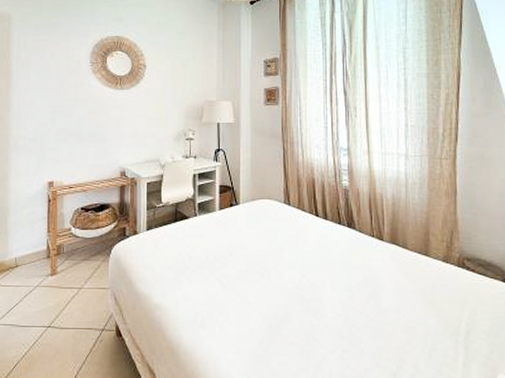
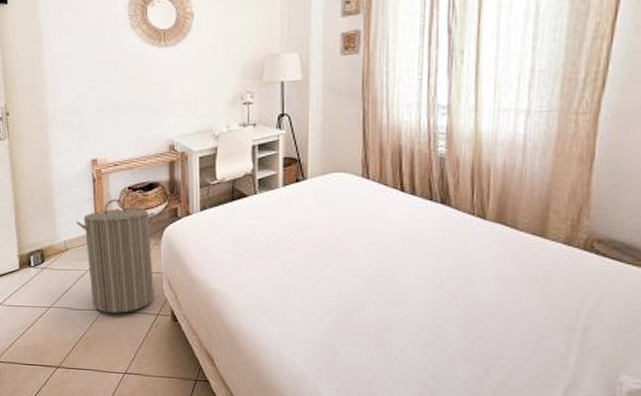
laundry hamper: none [28,218,104,329] -> present [76,199,155,313]

